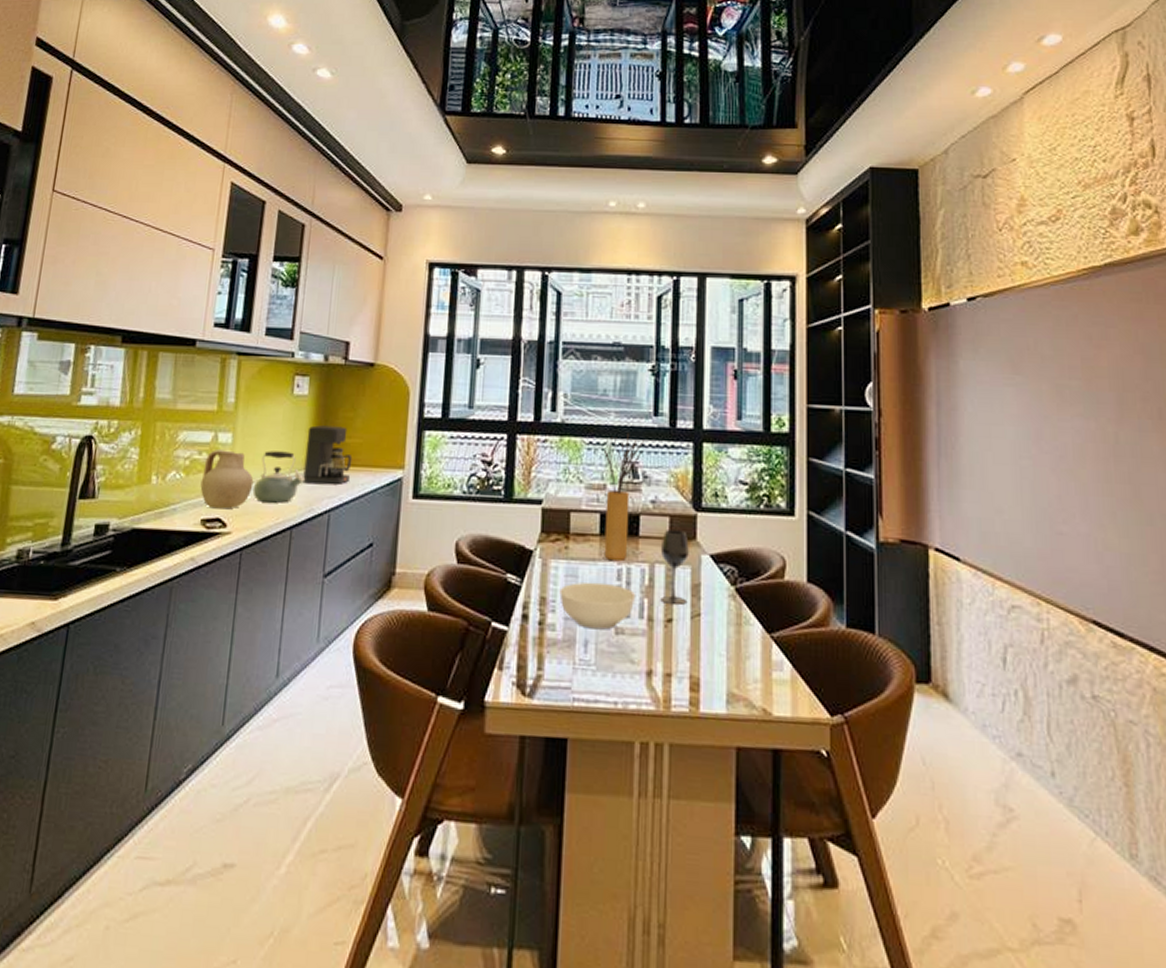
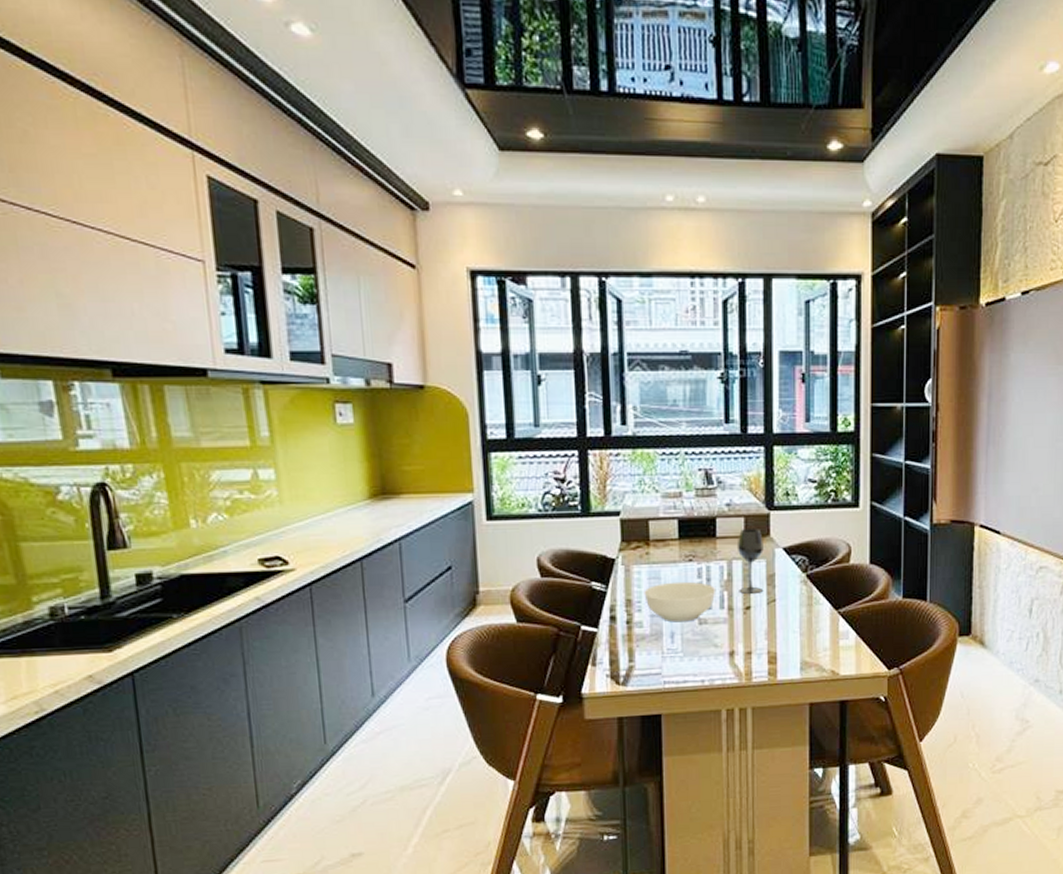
ceramic pitcher: present [200,449,254,509] -> none [248,487,310,548]
kettle: present [252,451,305,503] -> none [310,484,366,537]
coffee maker: present [303,425,353,486] -> none [360,454,417,515]
vase: present [604,432,646,562] -> none [678,441,718,562]

